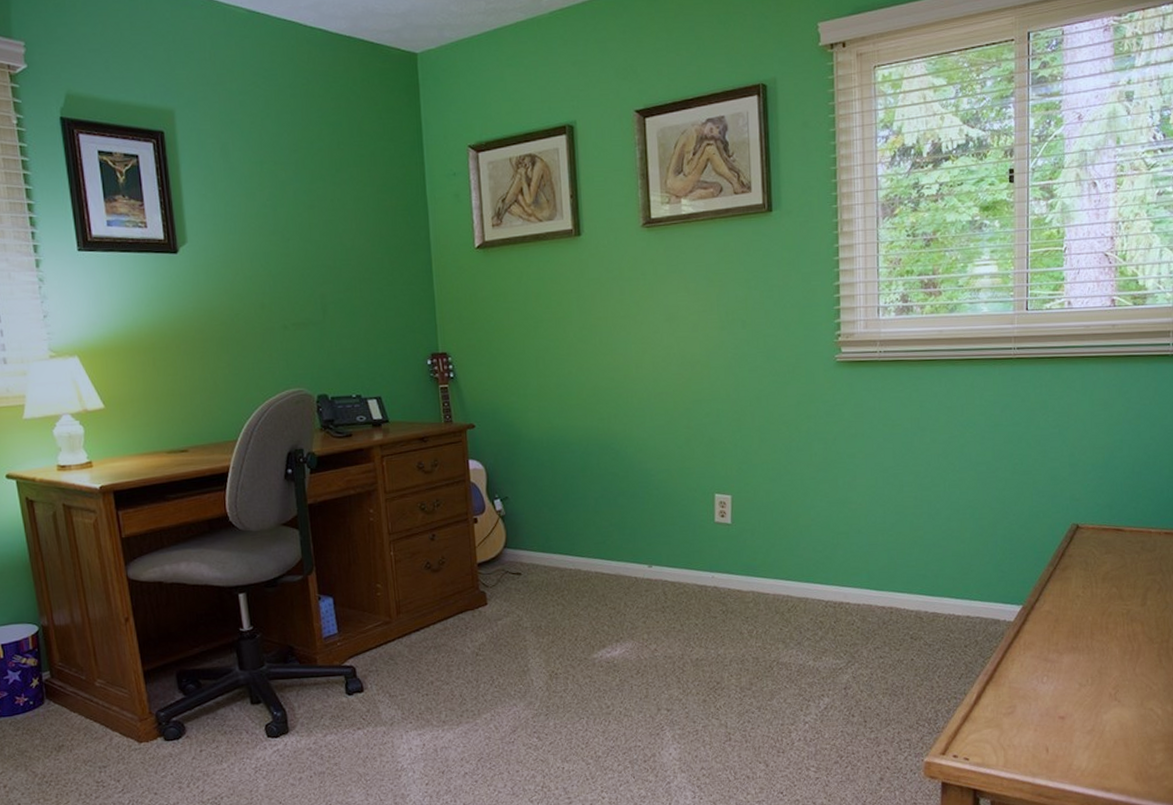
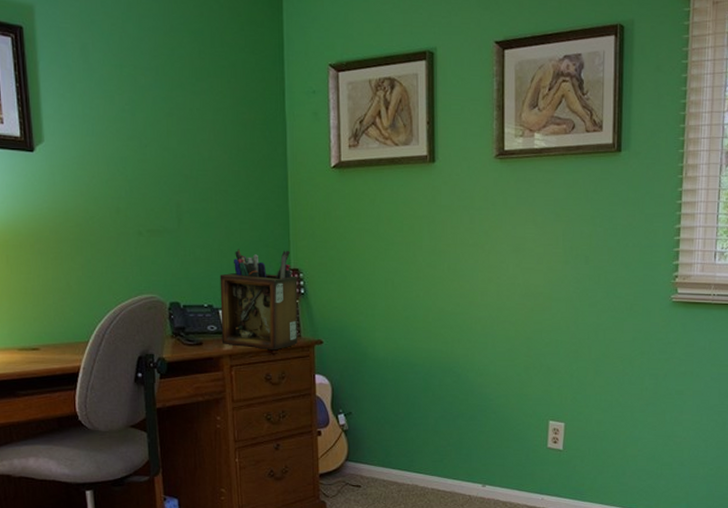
desk organizer: none [367,334,449,438] -> present [220,248,298,351]

